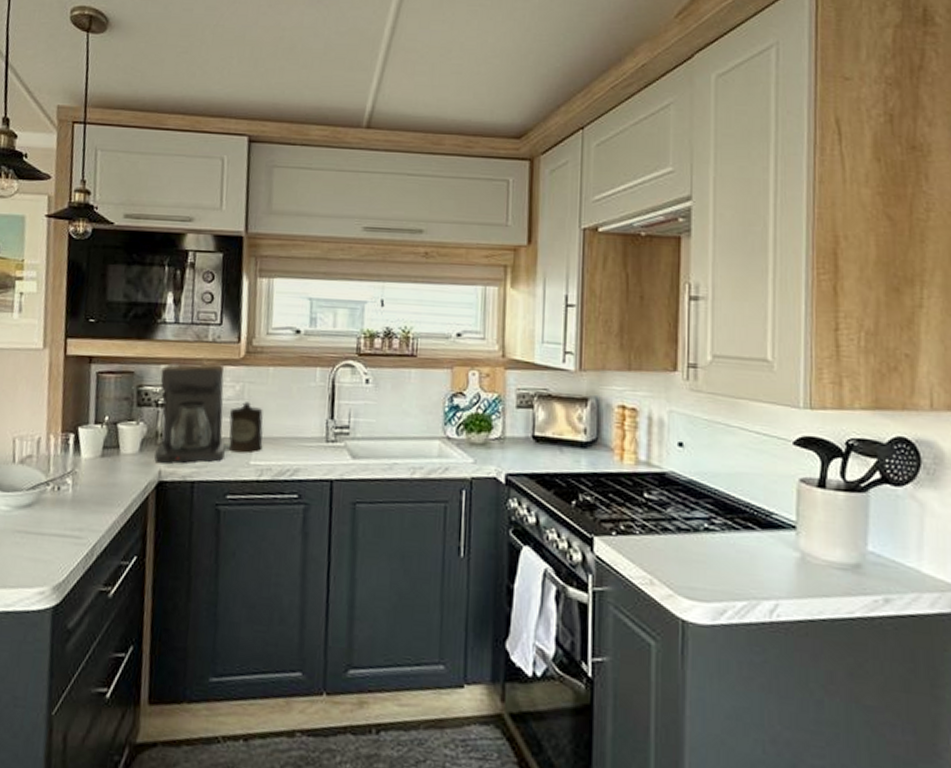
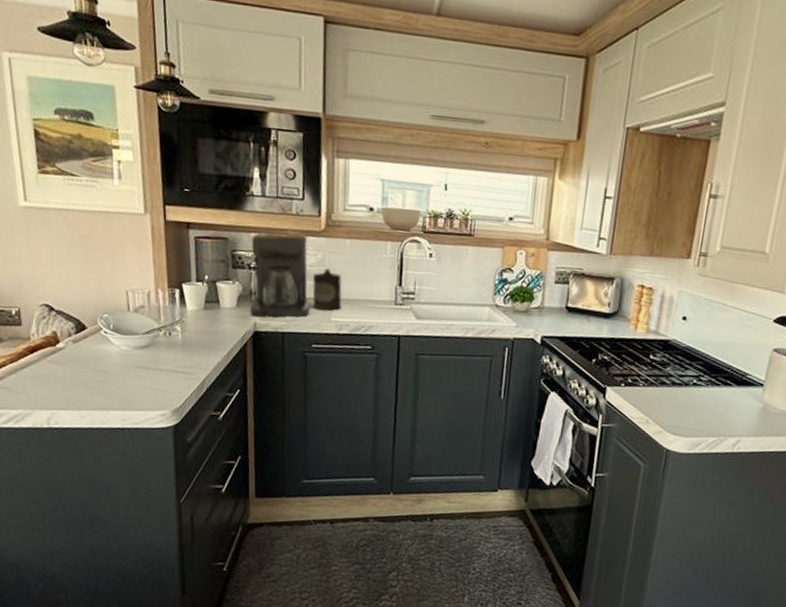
bowl: none [308,328,355,355] -> present [380,207,421,232]

